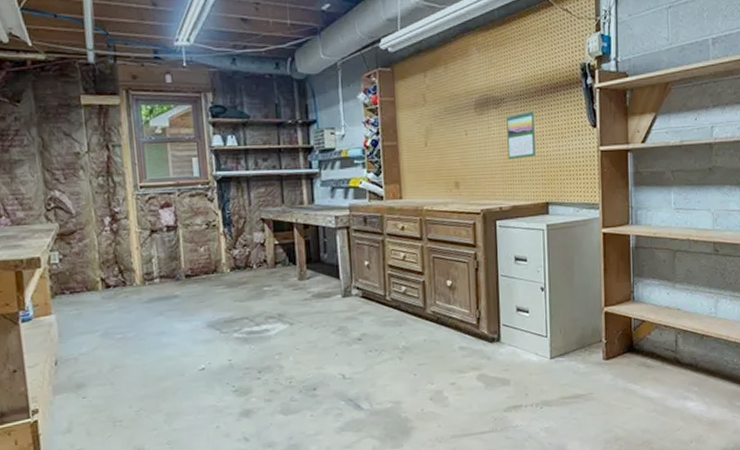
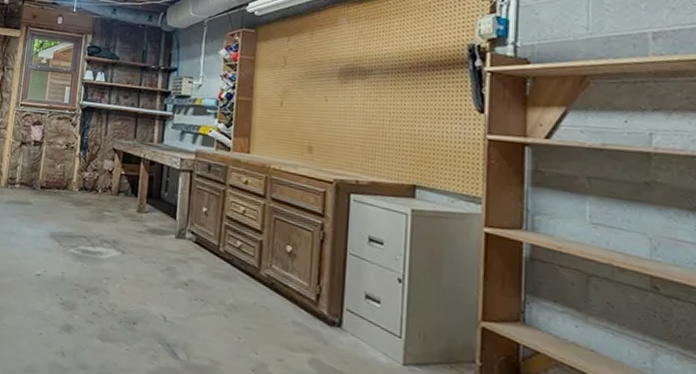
calendar: present [506,109,537,160] -> none [371,85,407,134]

